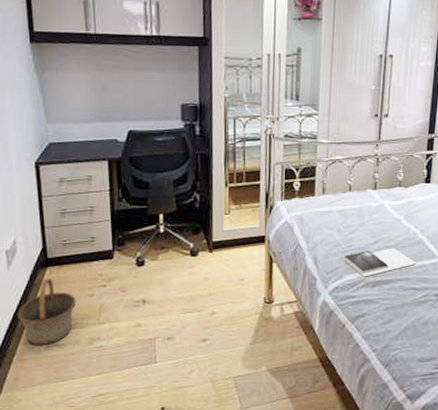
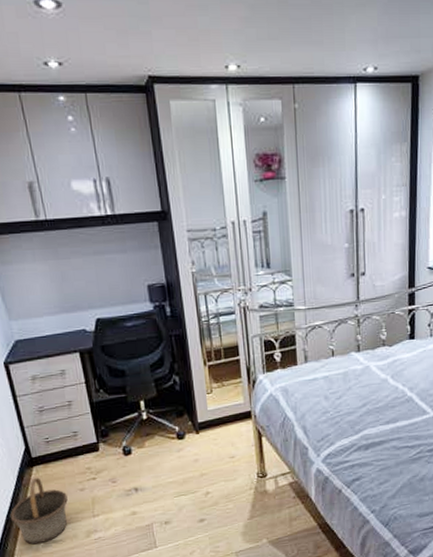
book: present [343,248,417,277] -> none [333,408,408,441]

